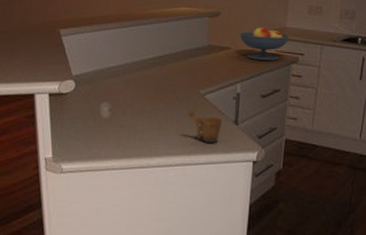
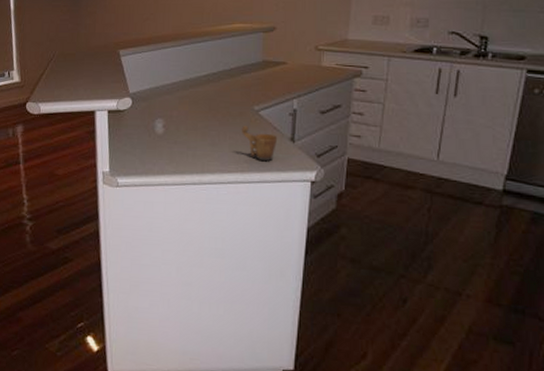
fruit bowl: present [239,27,290,60] -> none [296,40,352,74]

